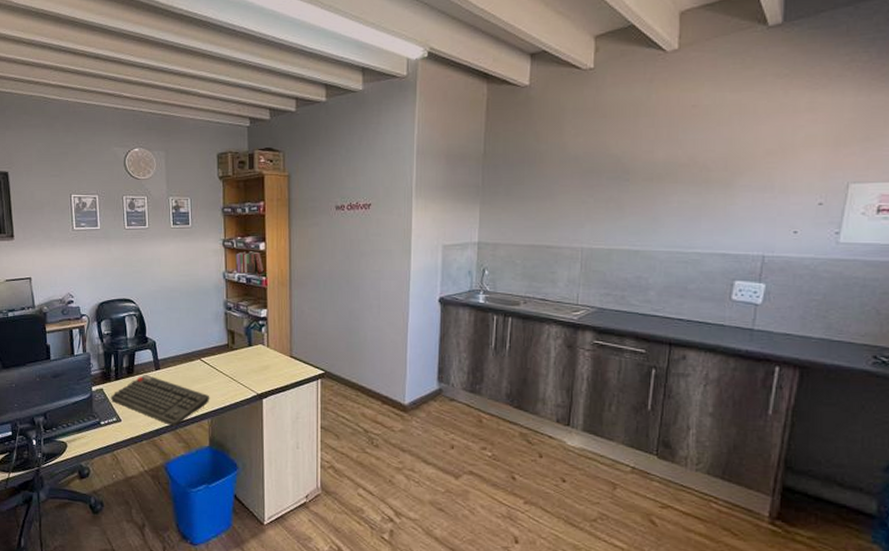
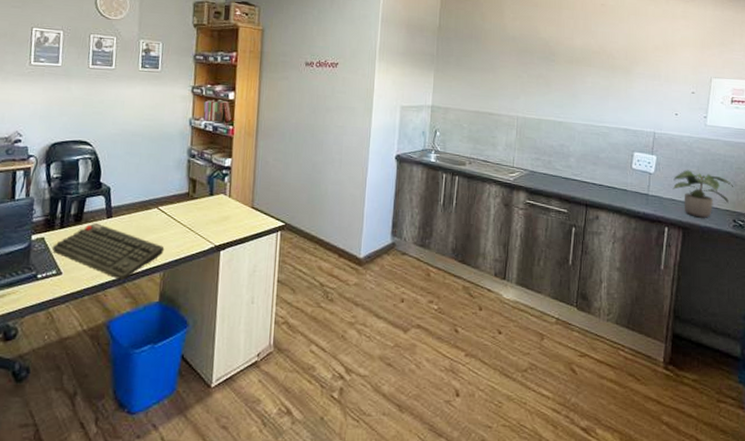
potted plant: none [787,298,875,355] -> present [672,170,733,218]

